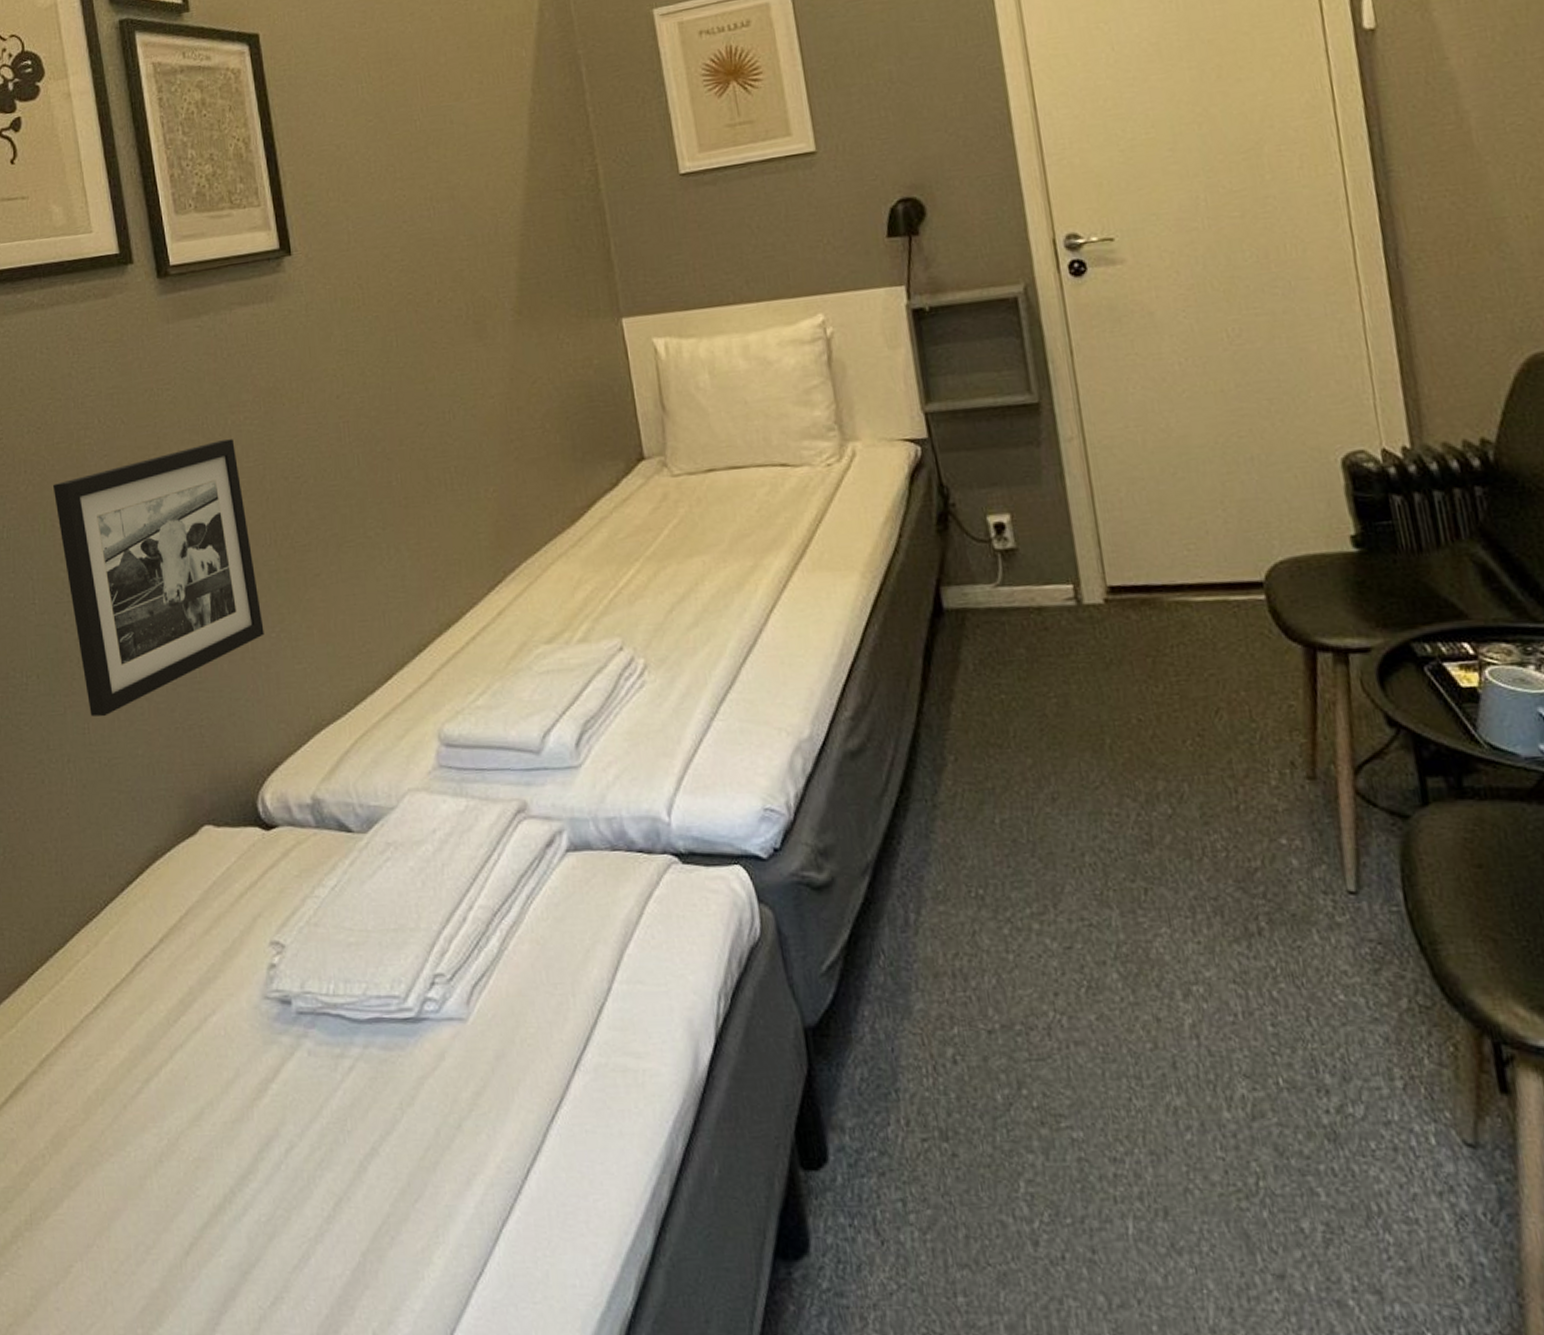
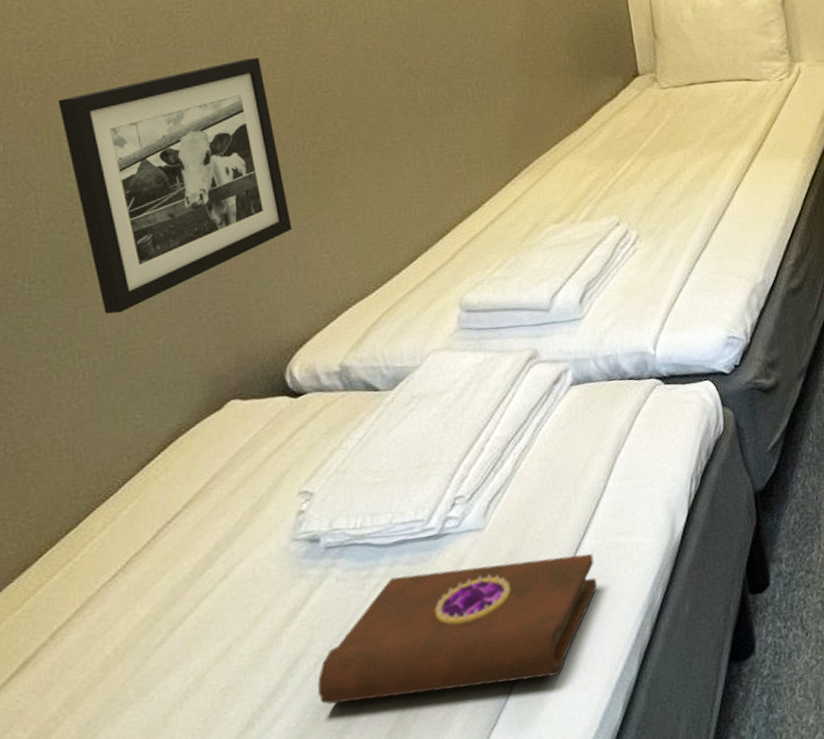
book: none [289,1062,602,1226] -> present [317,553,598,705]

